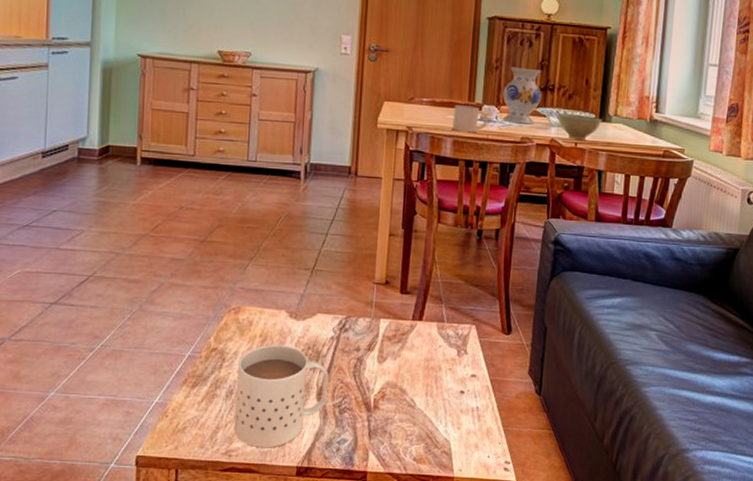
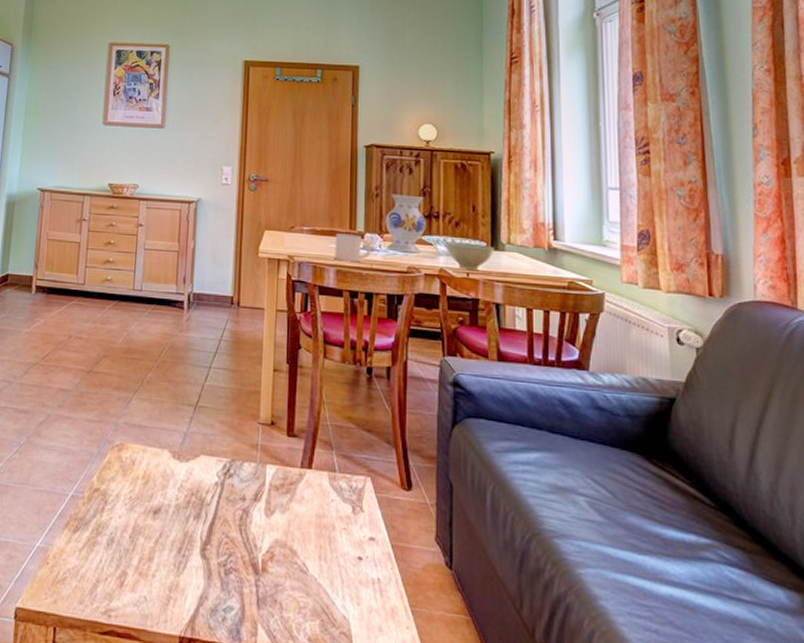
mug: present [234,345,329,448] -> none [115,488,214,611]

